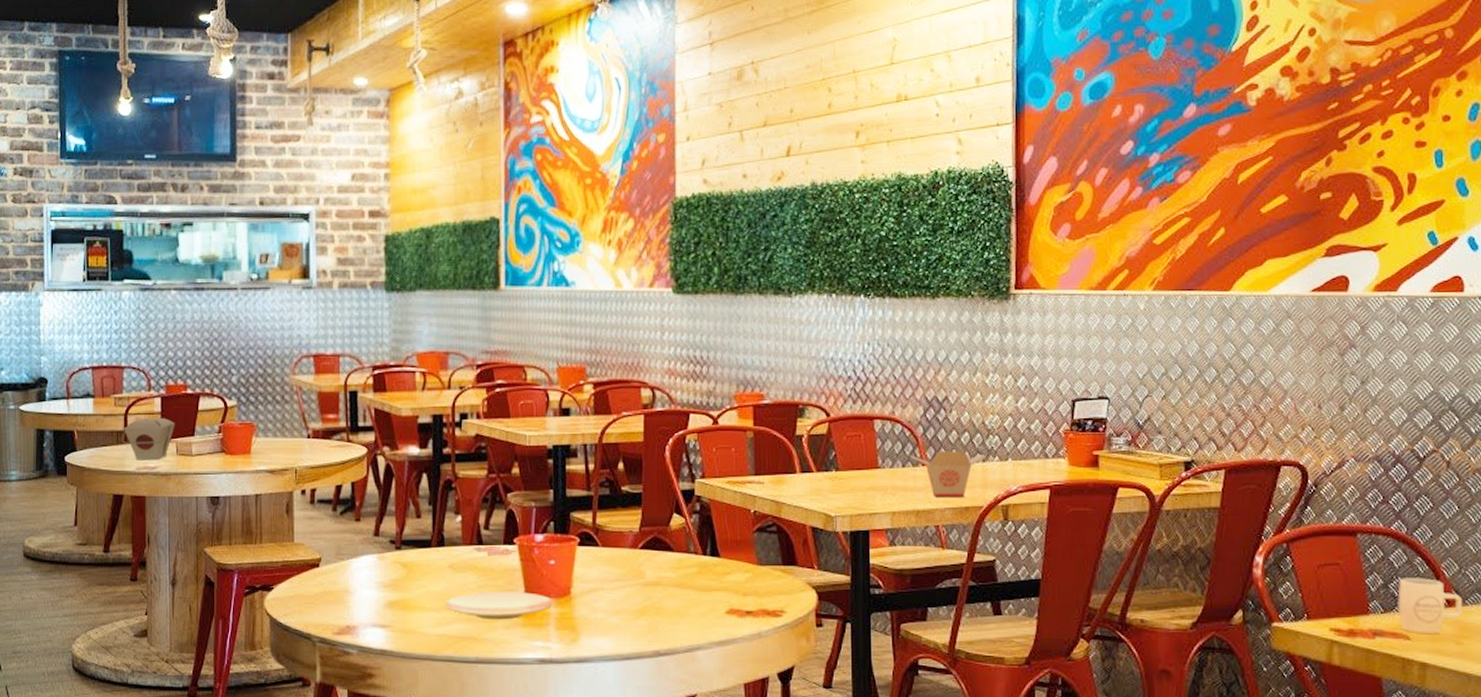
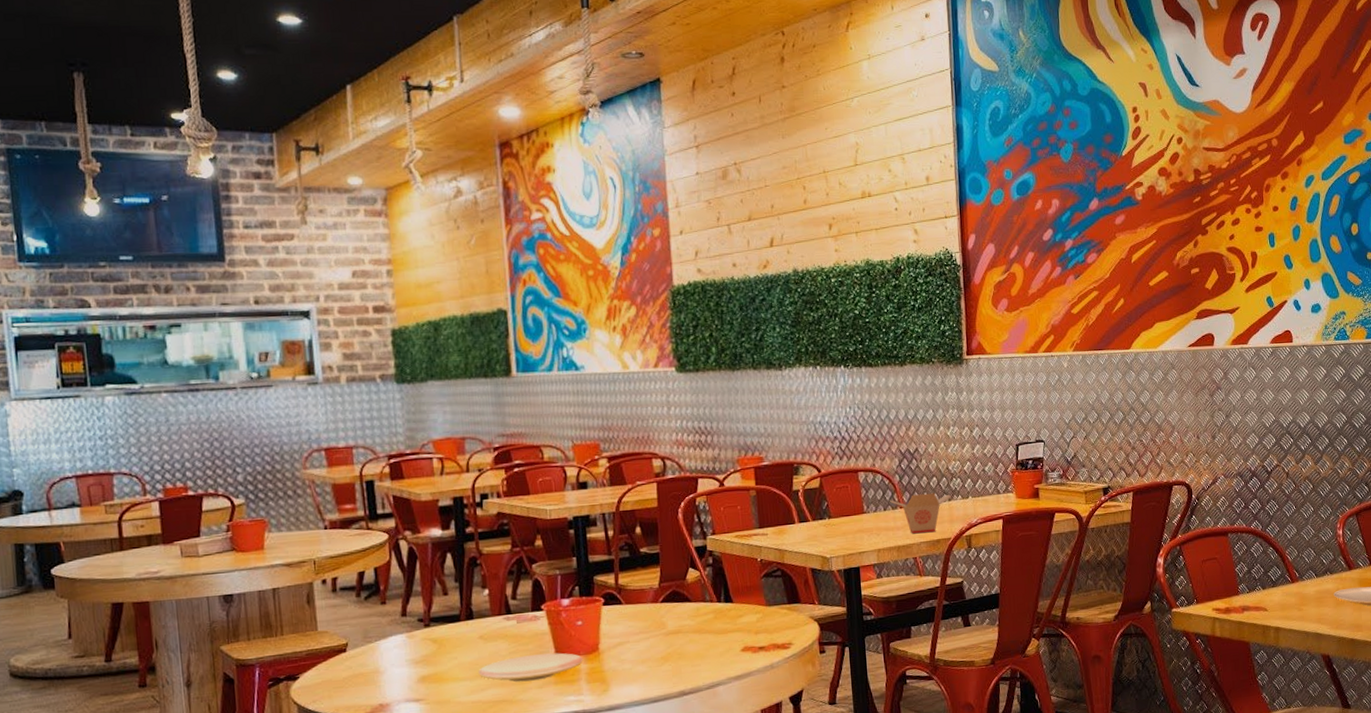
takeout container: present [122,417,175,460] -> none [117,521,177,567]
mug: present [1397,578,1463,635] -> none [1257,563,1302,606]

